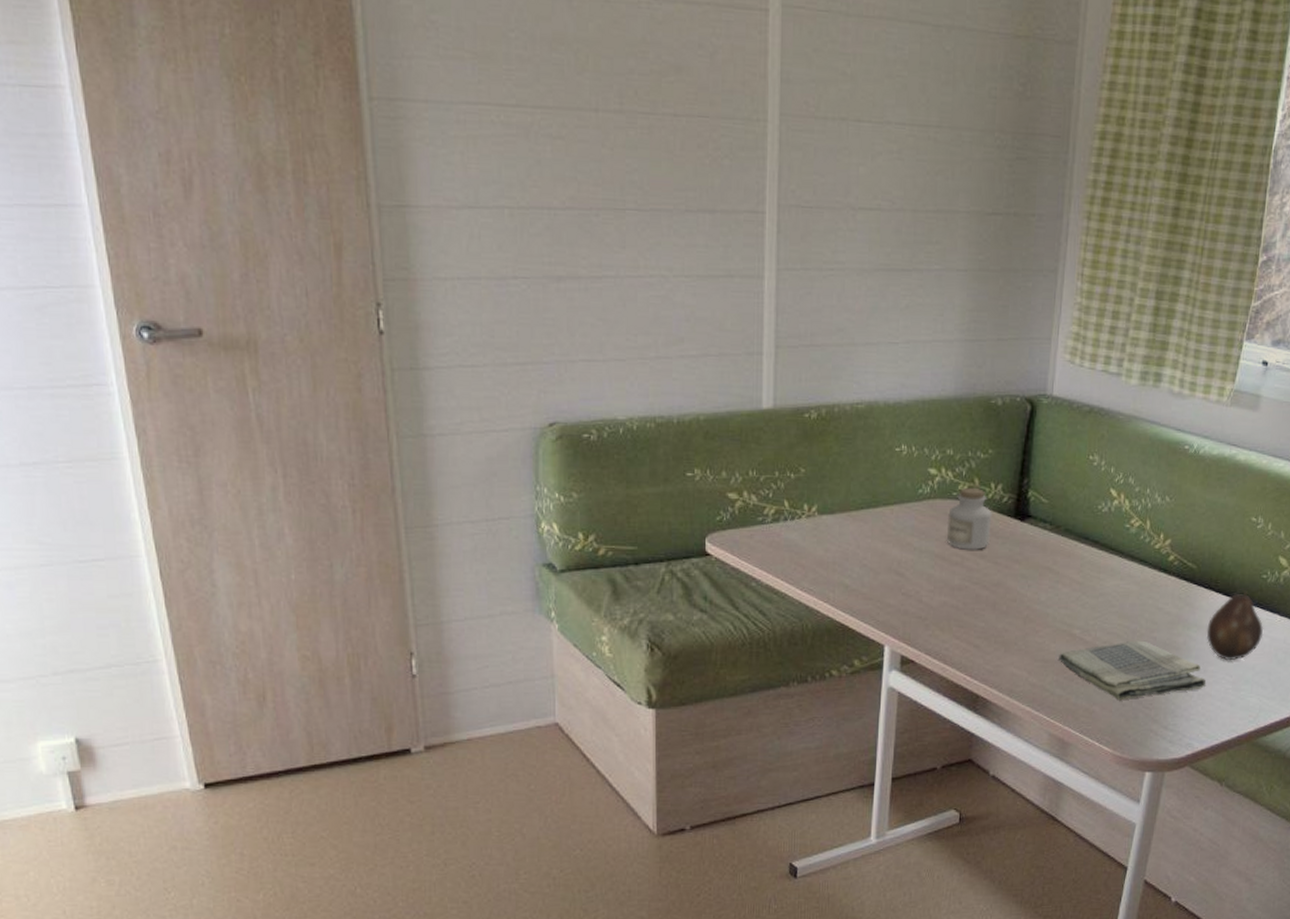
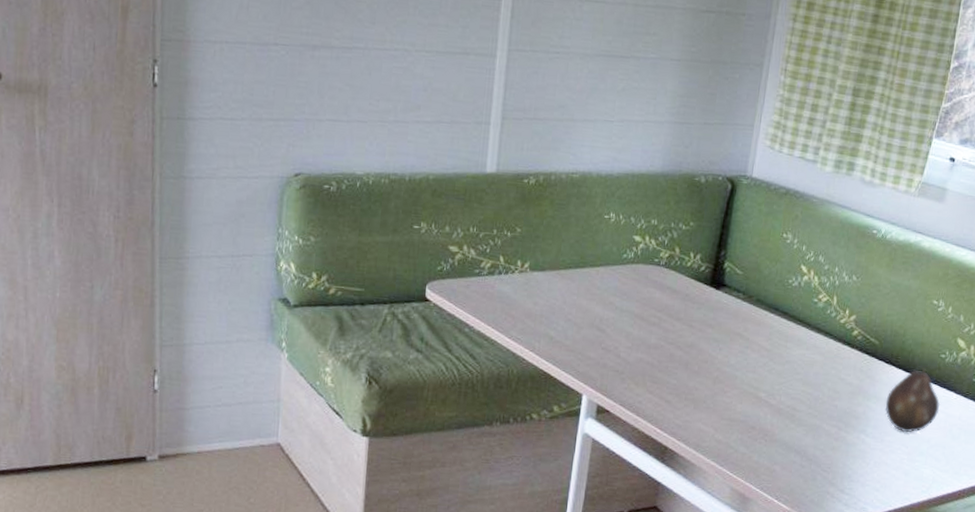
jar: present [947,487,992,550] -> none [647,255,690,313]
dish towel: present [1059,640,1206,701] -> none [744,407,883,463]

